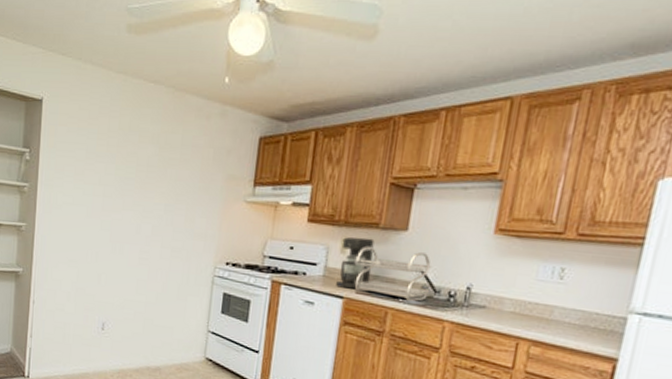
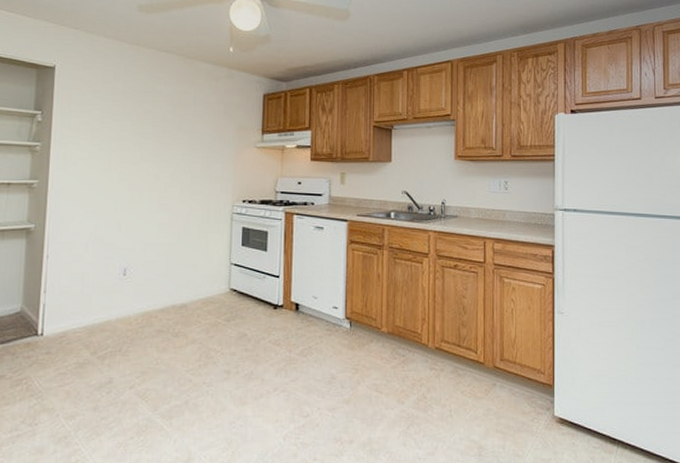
coffee maker: present [336,237,375,289] -> none [340,170,367,213]
dish rack: present [354,247,431,302] -> none [353,177,415,219]

